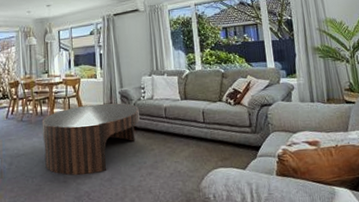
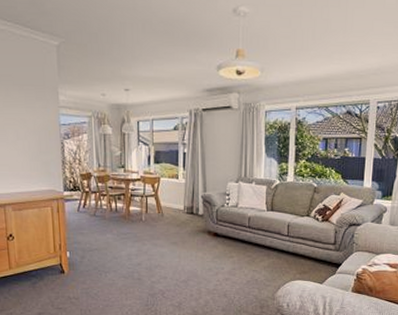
coffee table: present [41,103,140,176] -> none [116,206,221,274]

